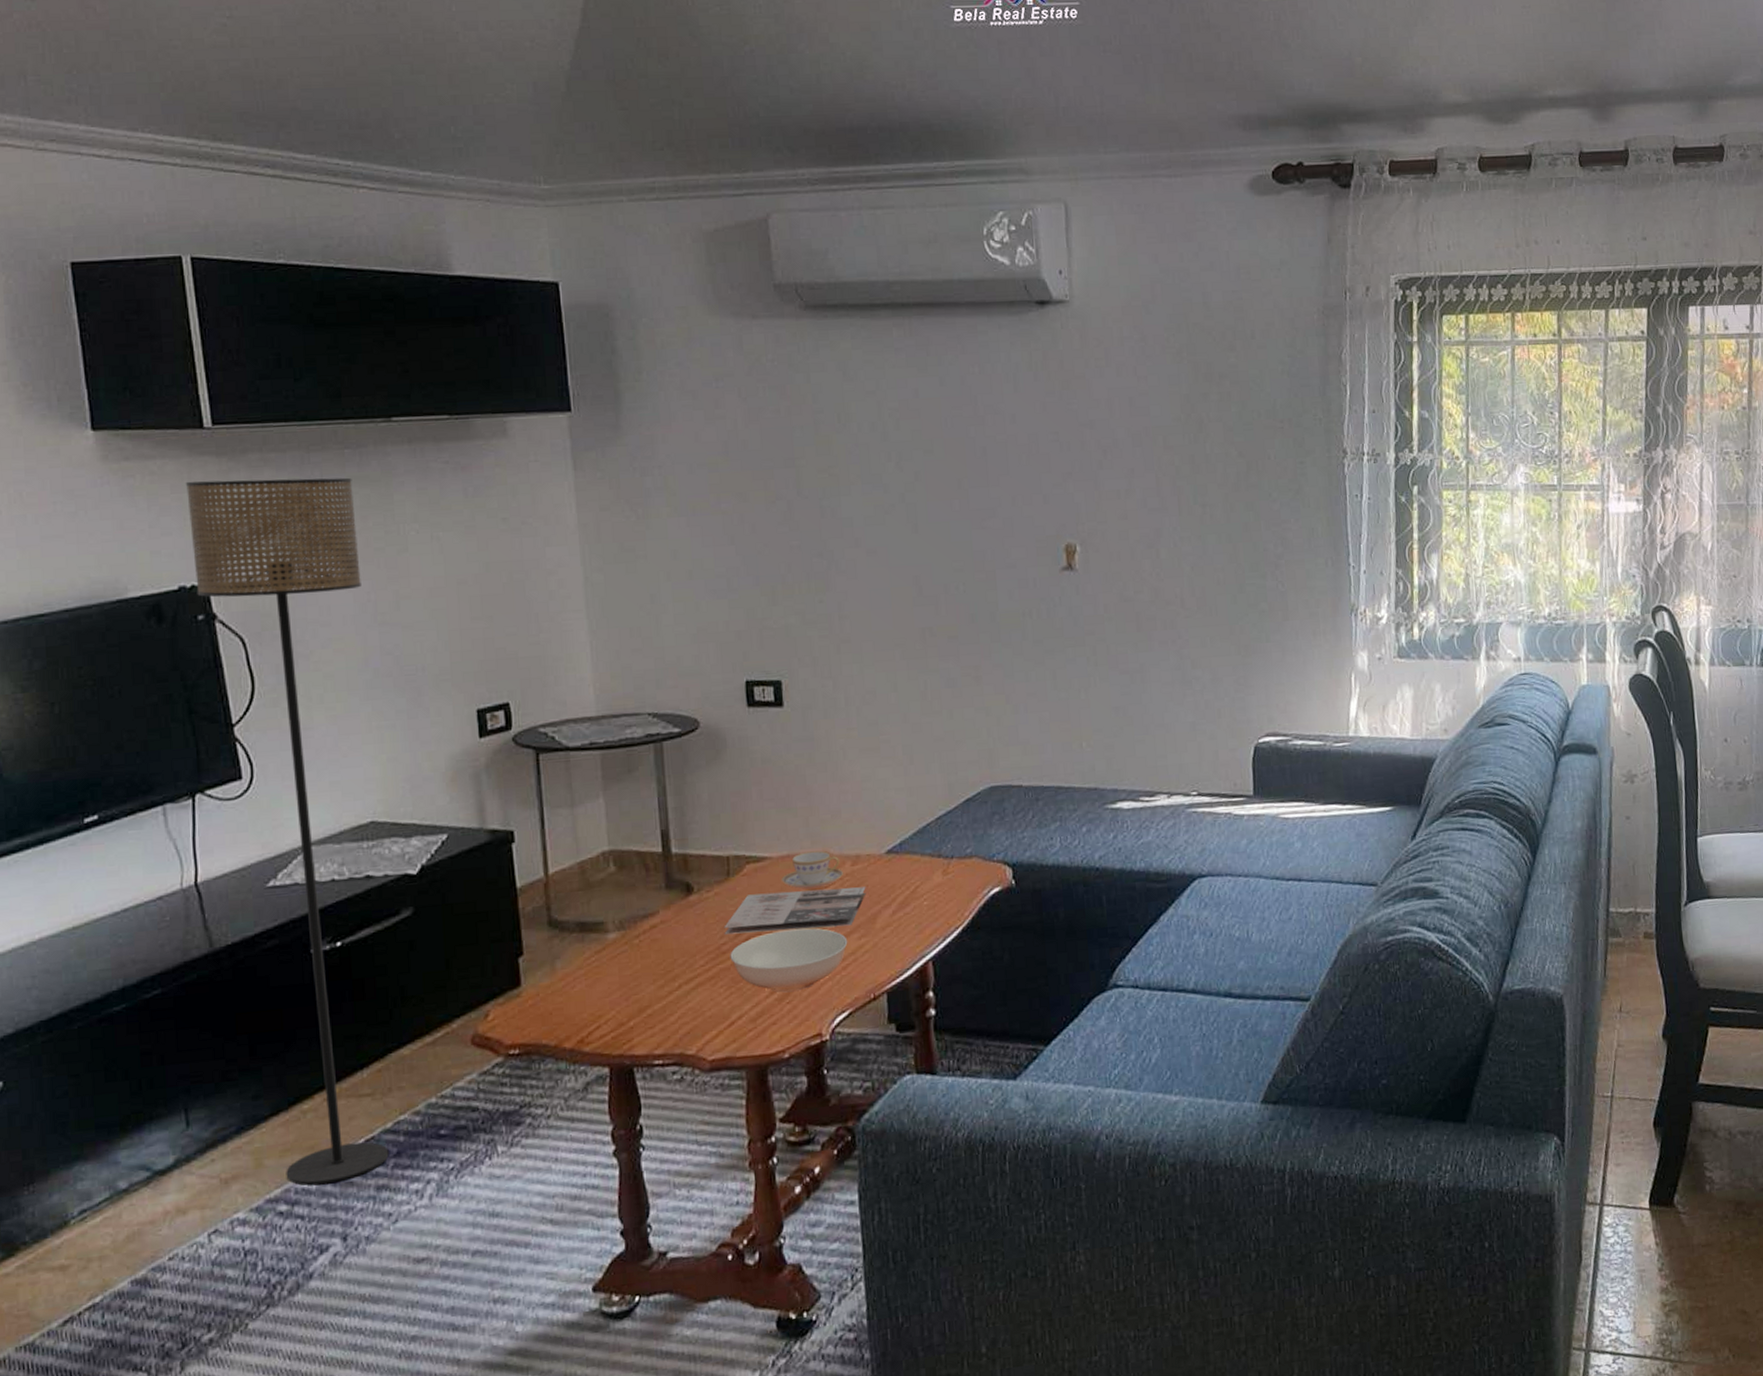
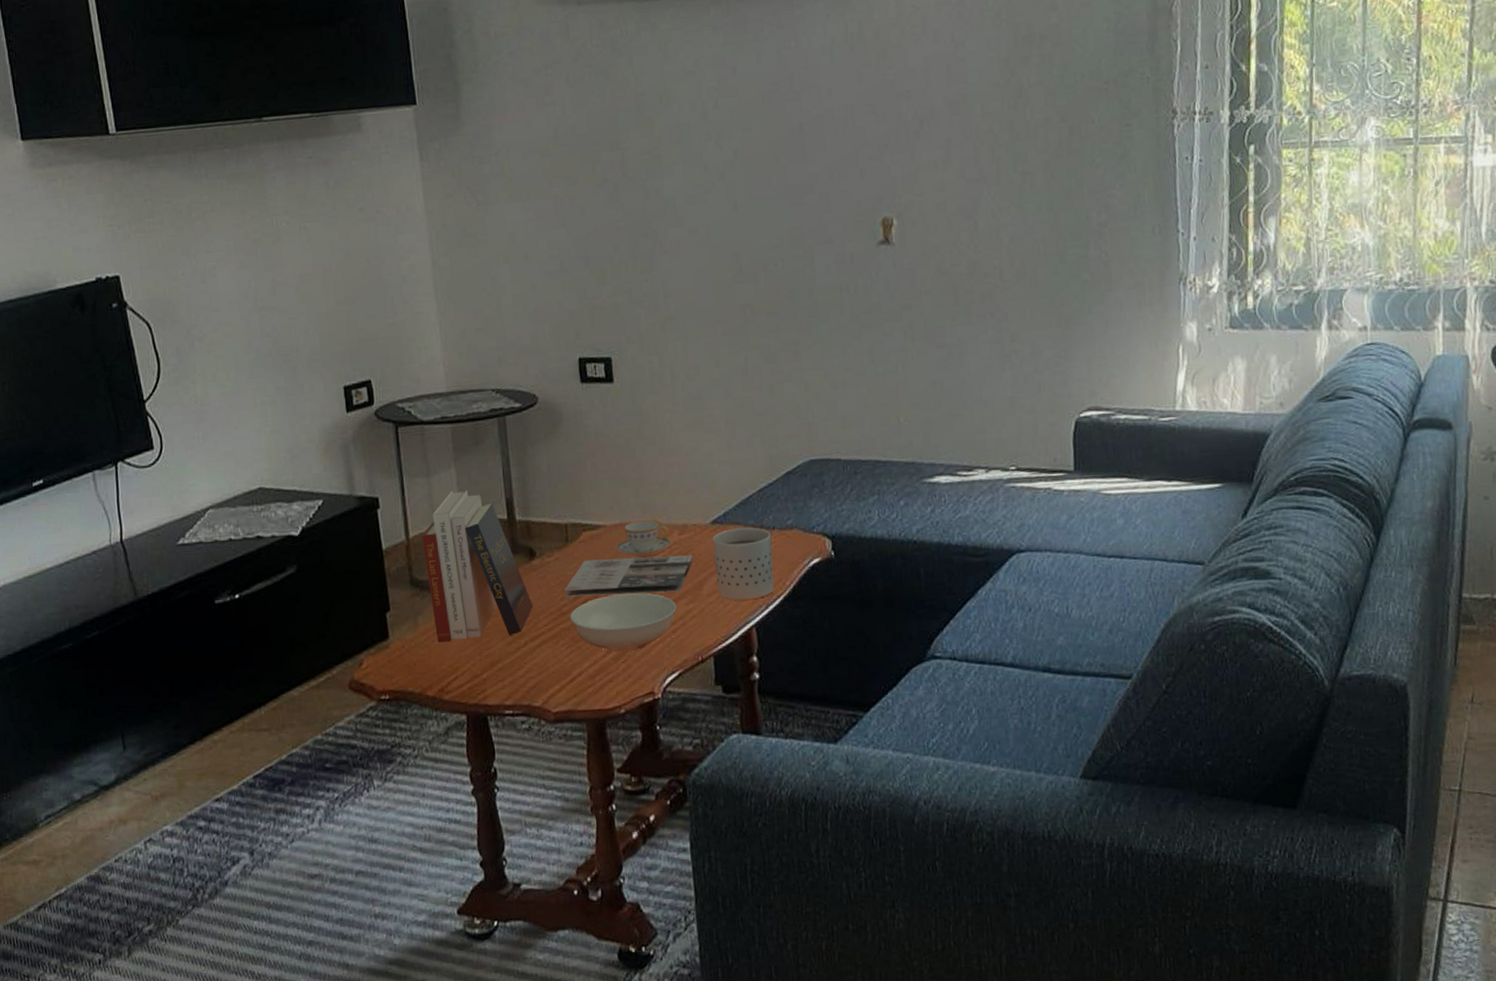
floor lamp: present [186,477,389,1186] -> none [98,175,285,806]
books: none [563,821,690,989] -> present [422,490,534,643]
mug: none [888,856,953,934] -> present [713,527,775,601]

